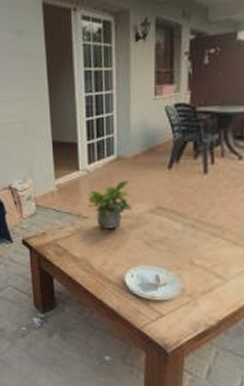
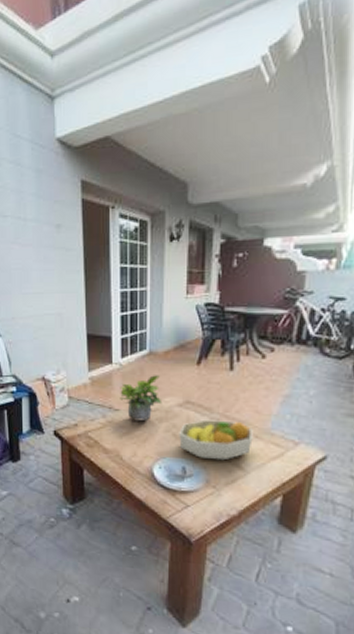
fruit bowl: none [151,226,231,268] -> present [179,419,253,461]

